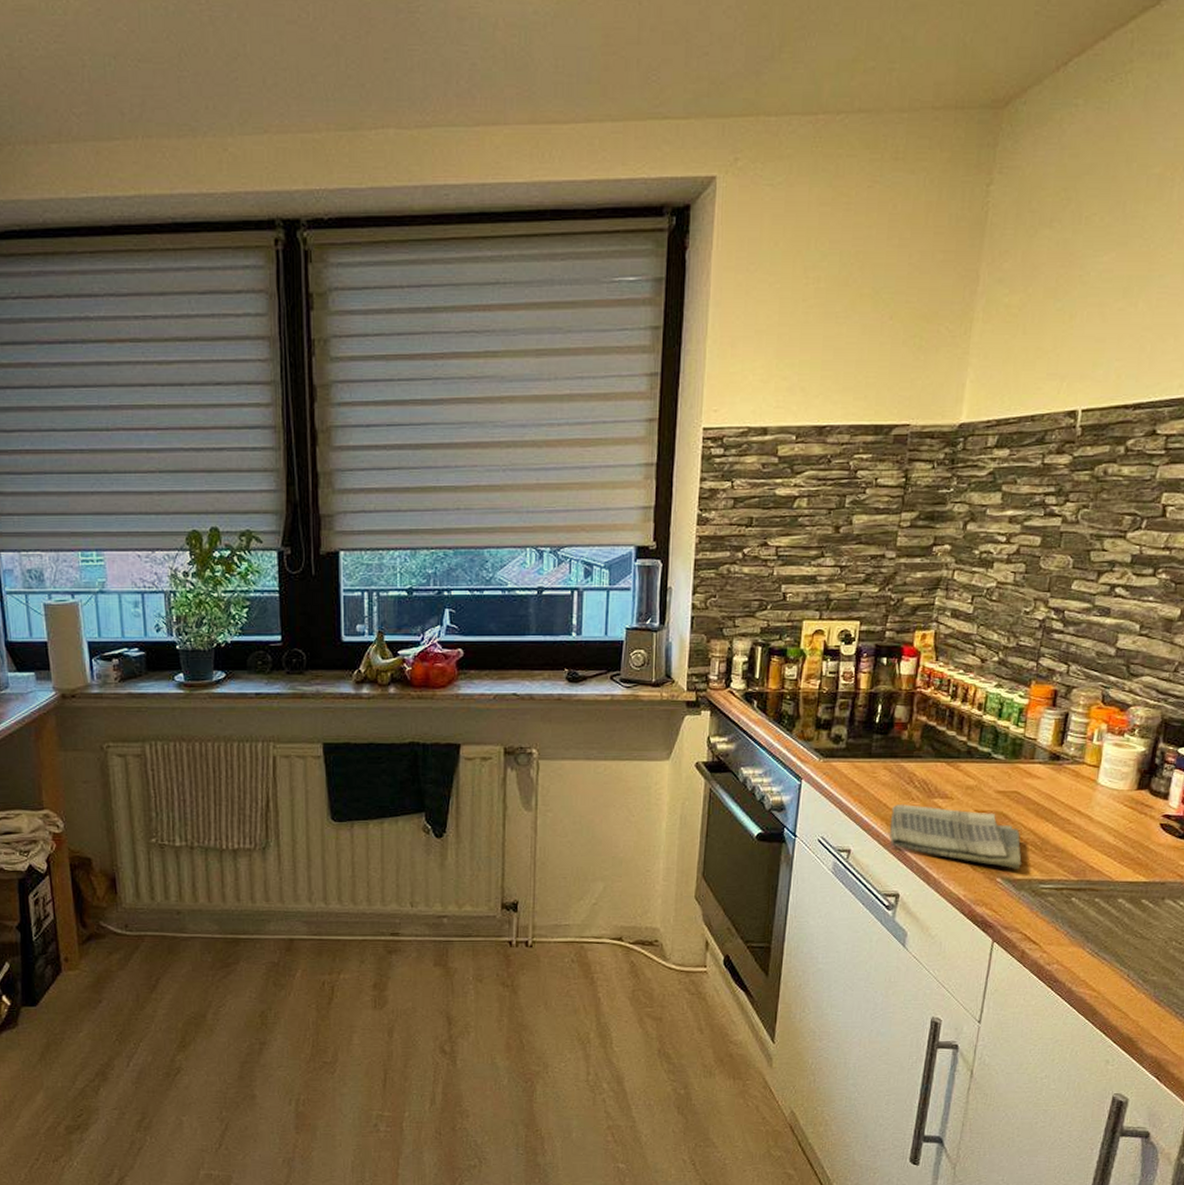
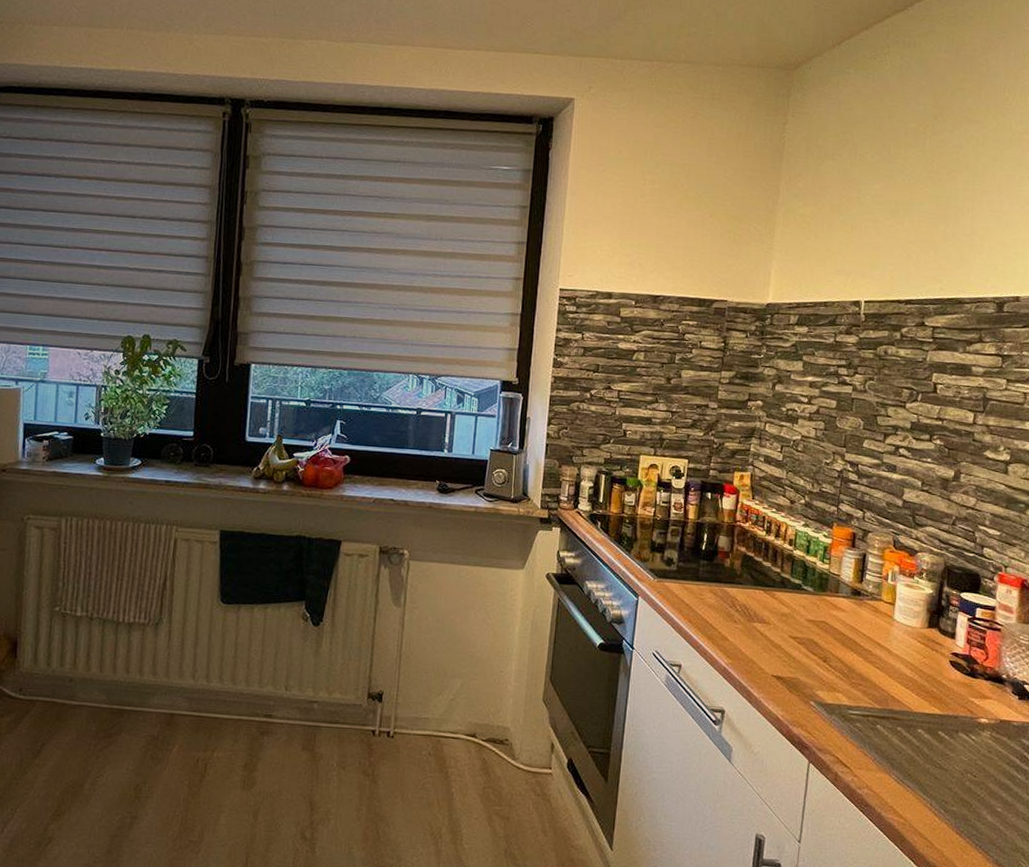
dish towel: present [890,803,1022,870] -> none [716,625,832,695]

